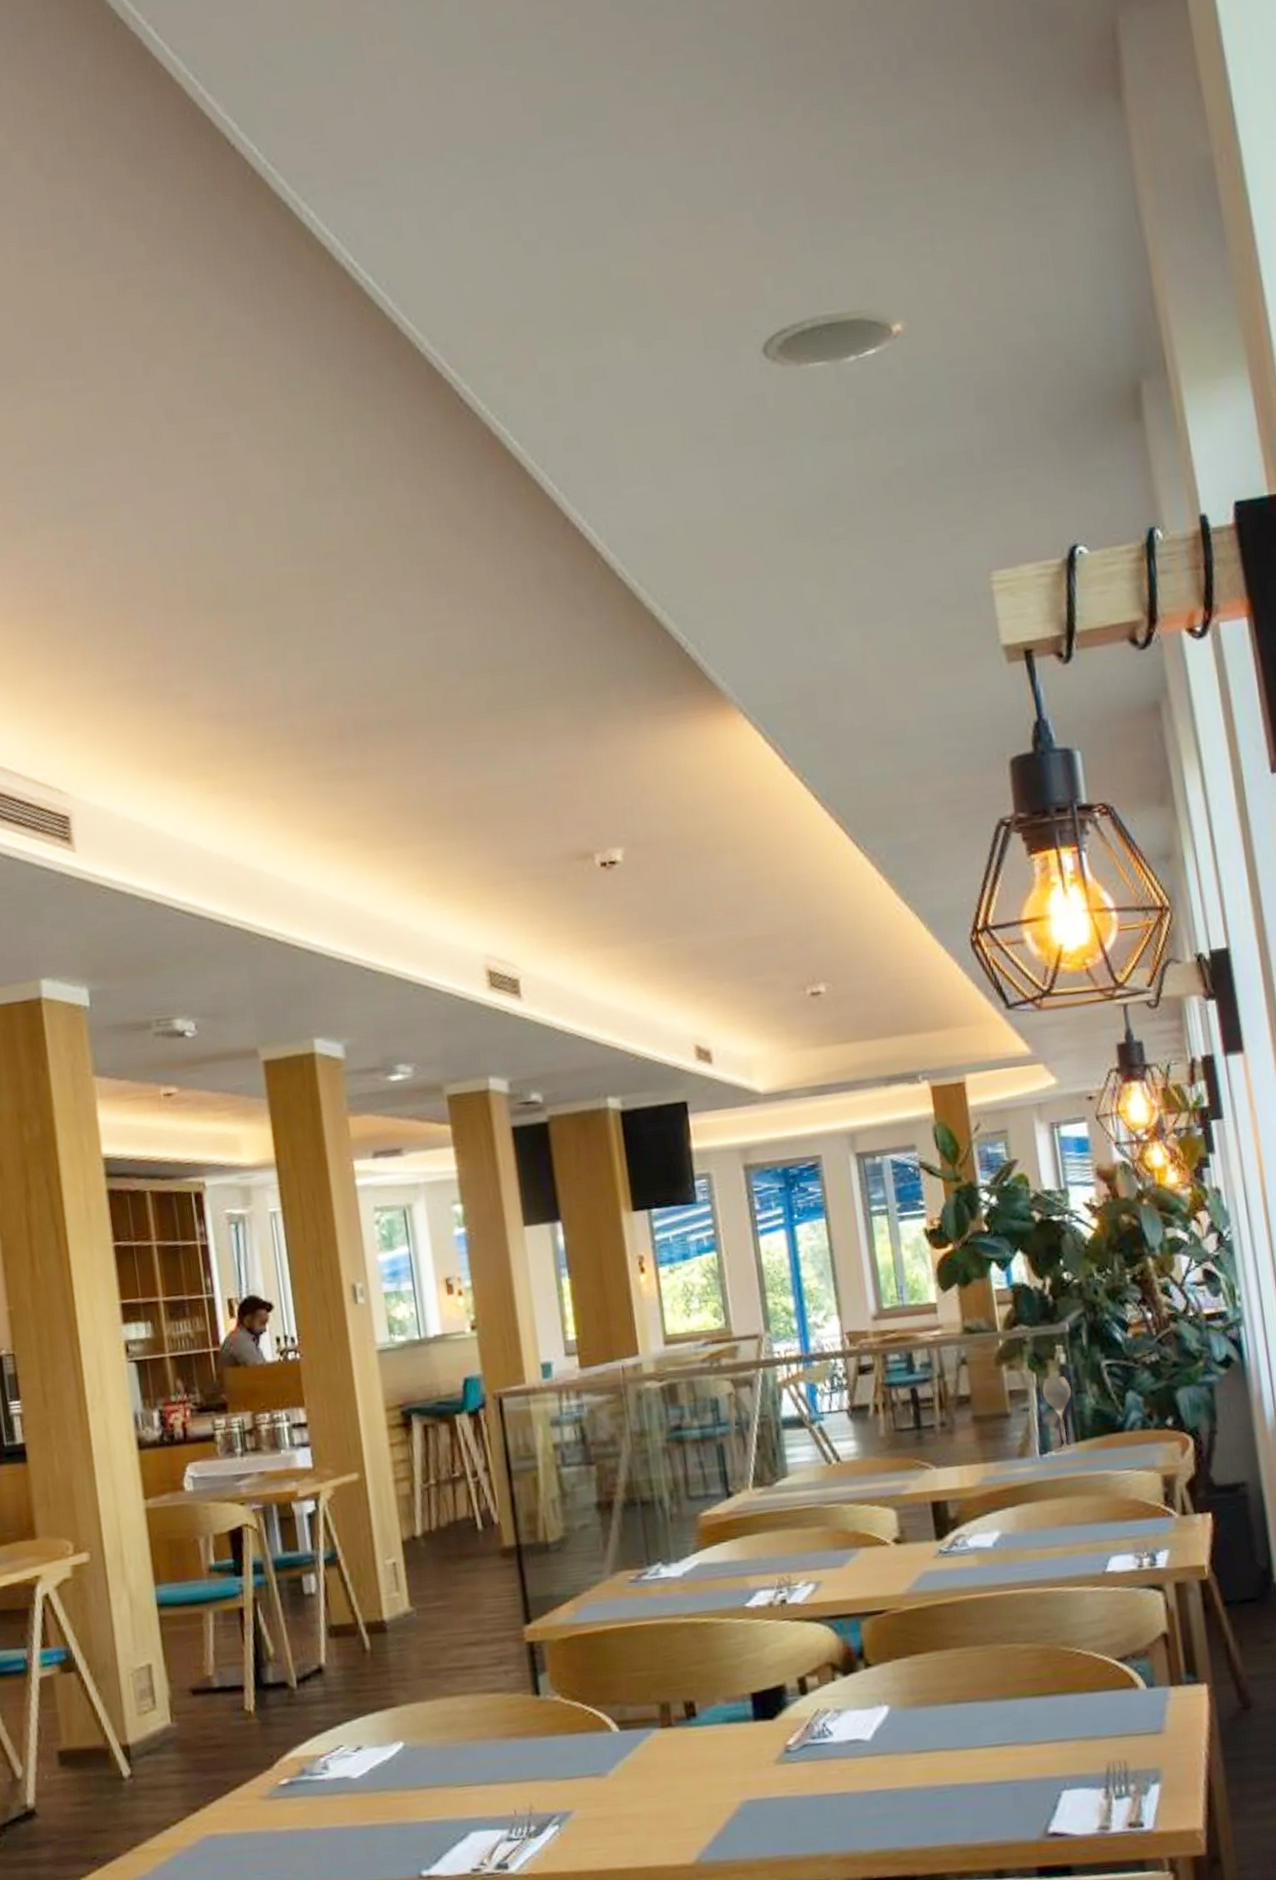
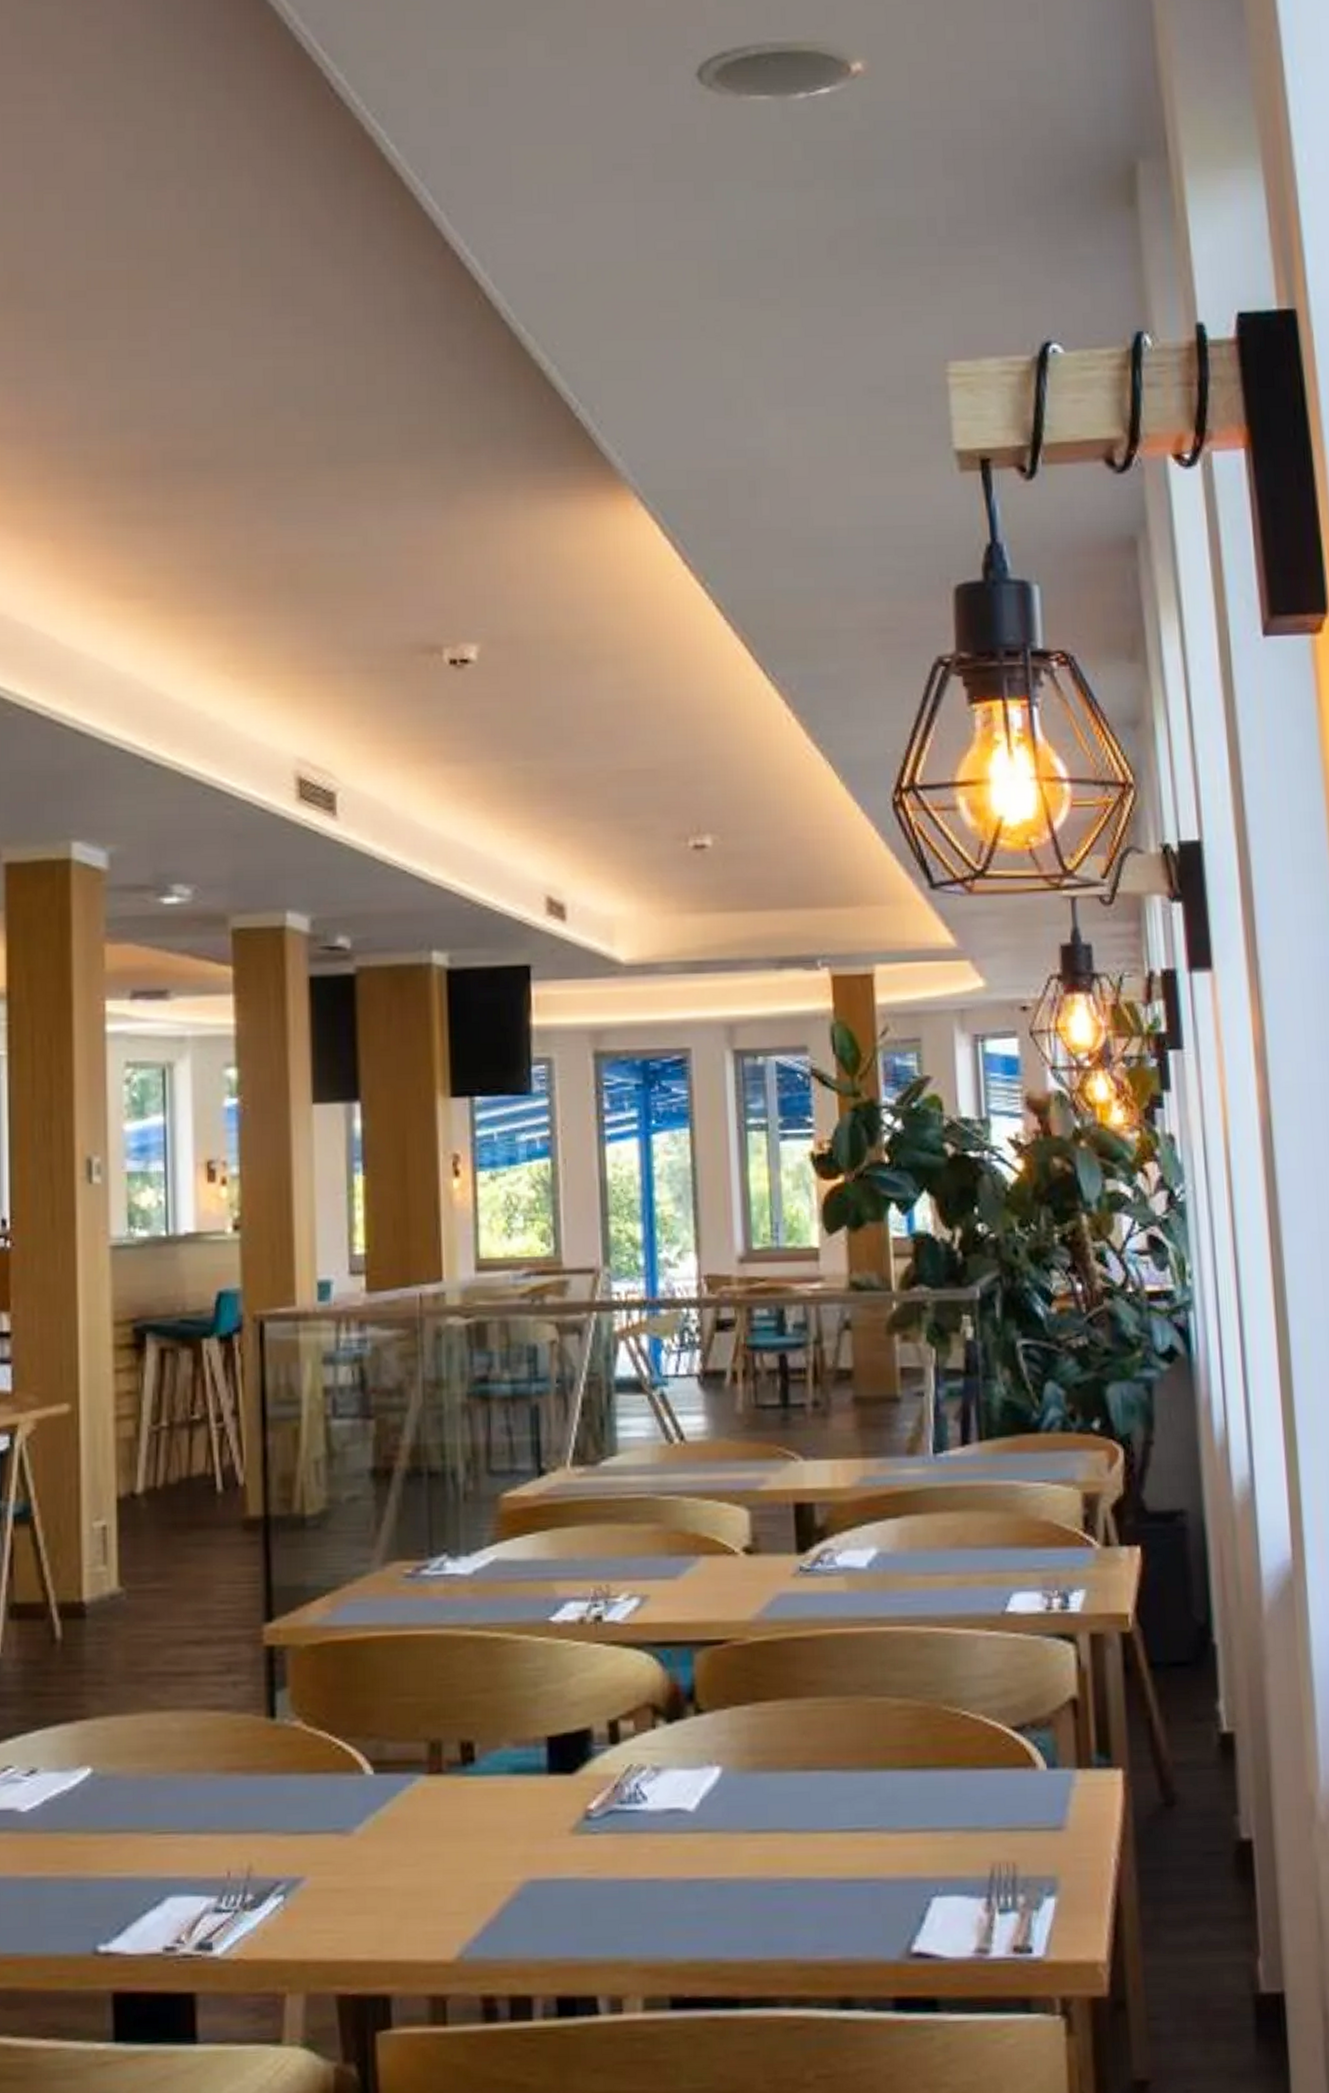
wineglass: present [1042,1376,1077,1452] -> none [941,1355,980,1452]

